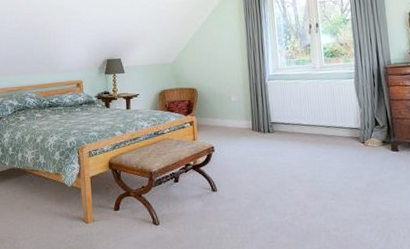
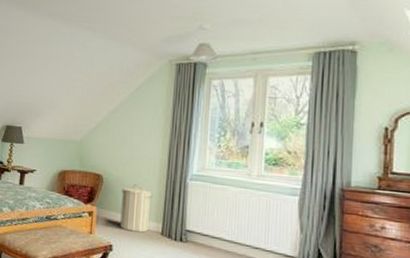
laundry hamper: none [214,91,241,132] -> present [120,183,153,233]

